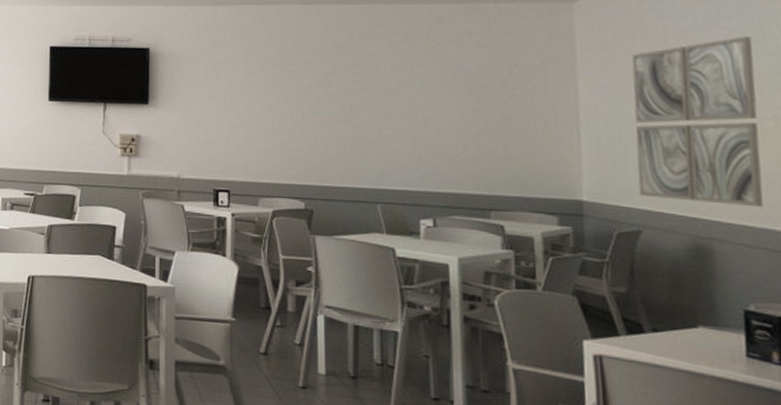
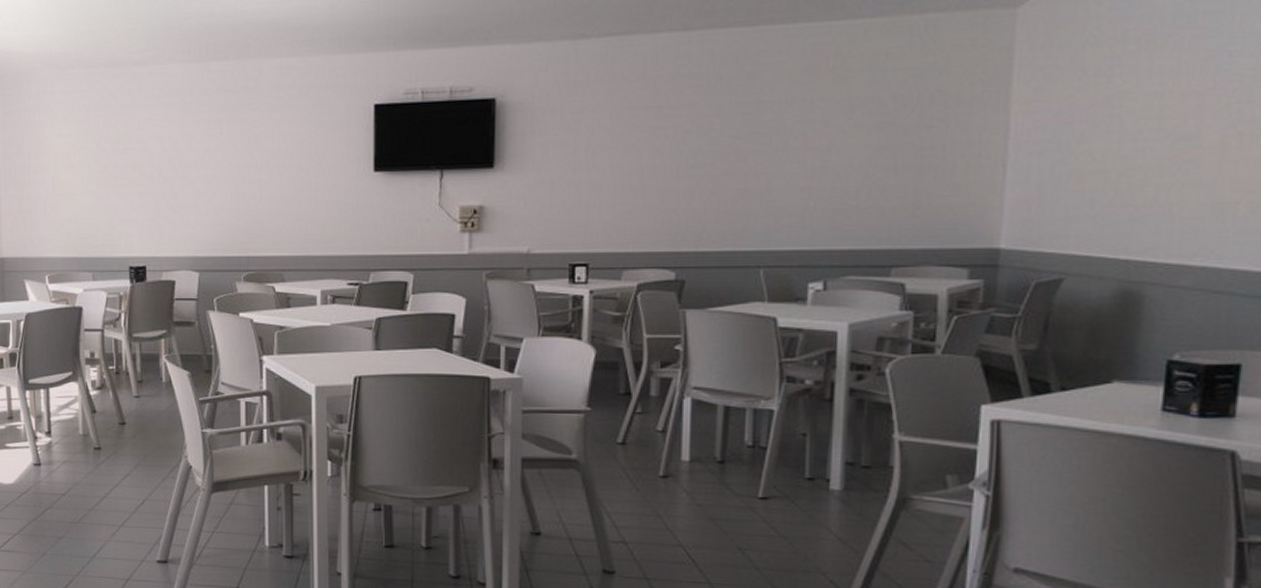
wall art: present [631,36,763,208] -> none [1066,36,1229,243]

